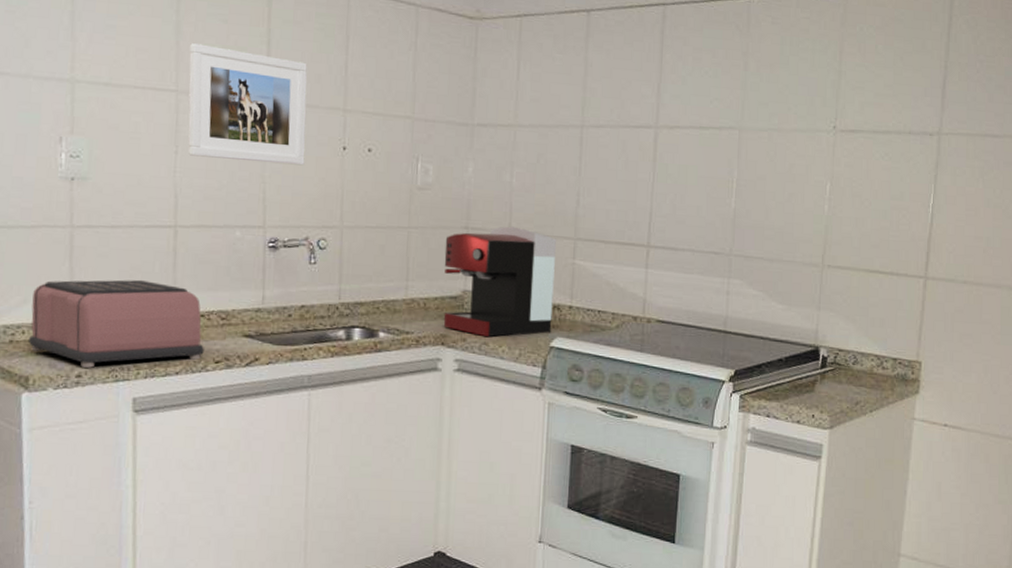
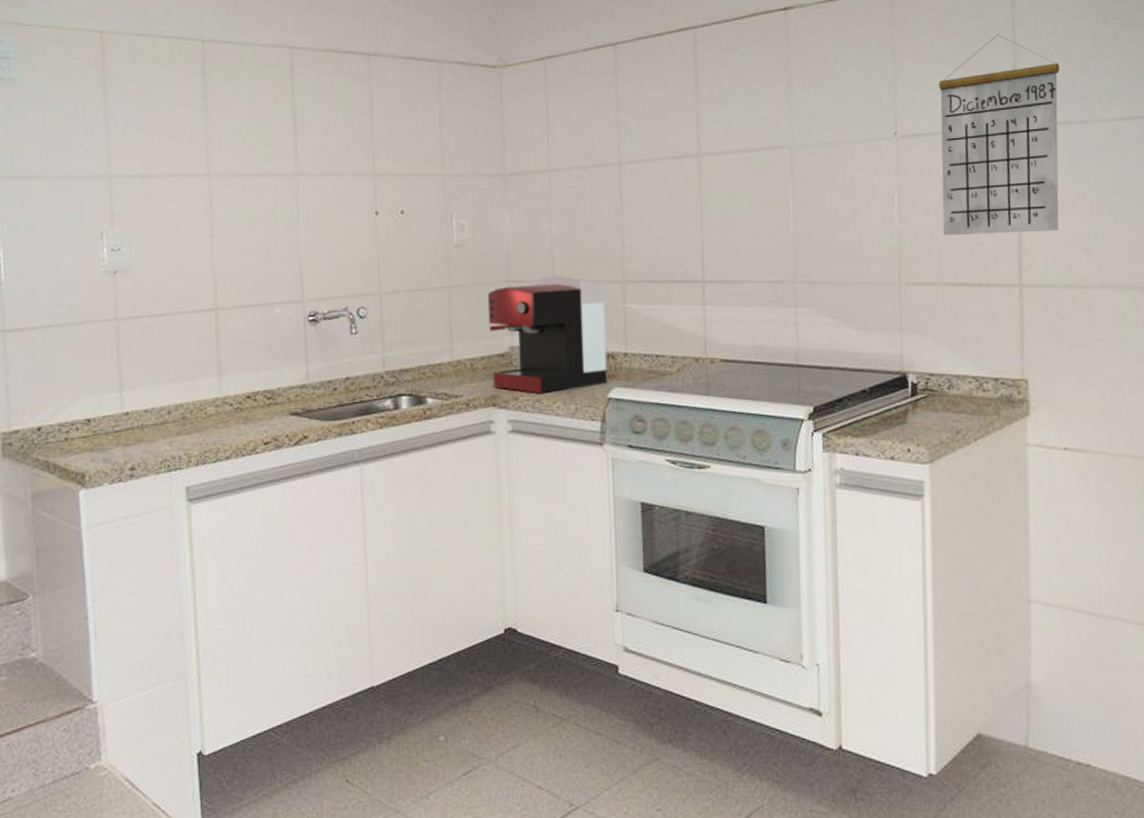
toaster: present [29,279,204,368] -> none [83,366,252,460]
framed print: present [188,43,308,166] -> none [218,126,338,237]
calendar: none [865,46,982,231] -> present [939,34,1060,235]

